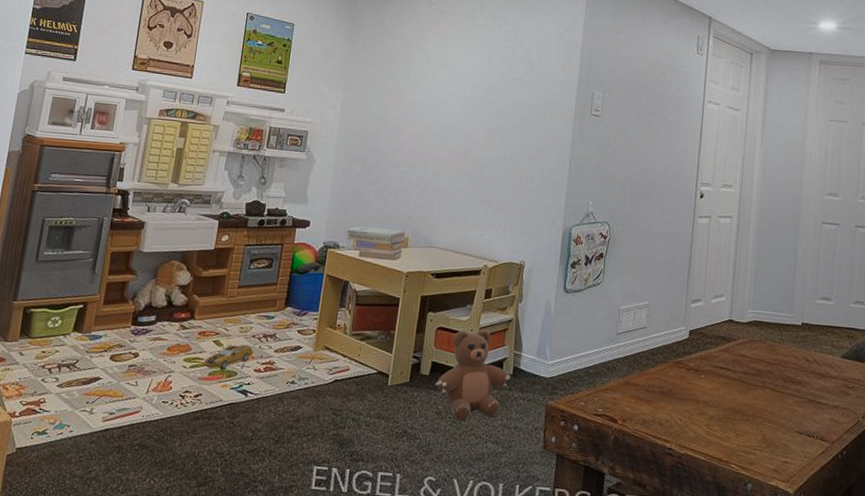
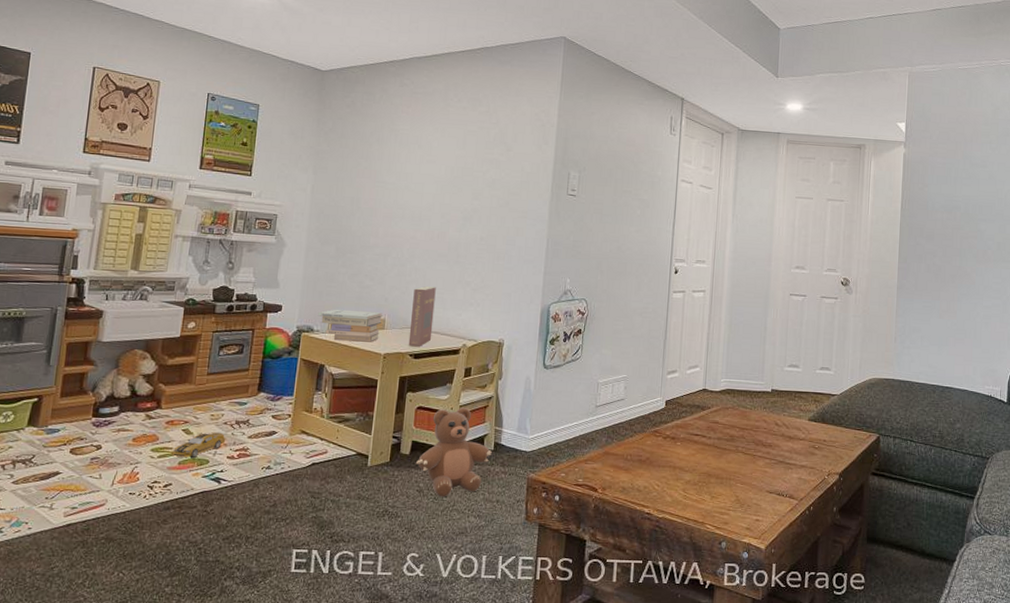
book: none [430,205,459,266] -> present [408,286,436,346]

